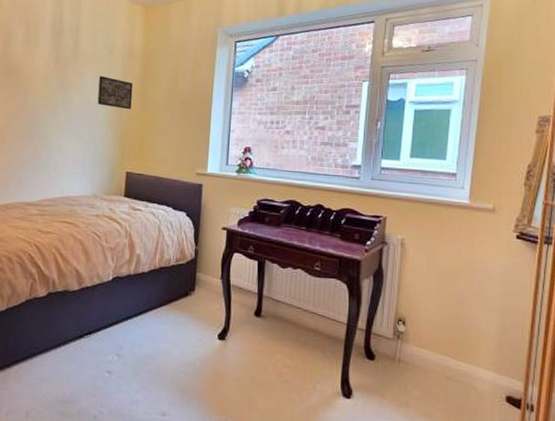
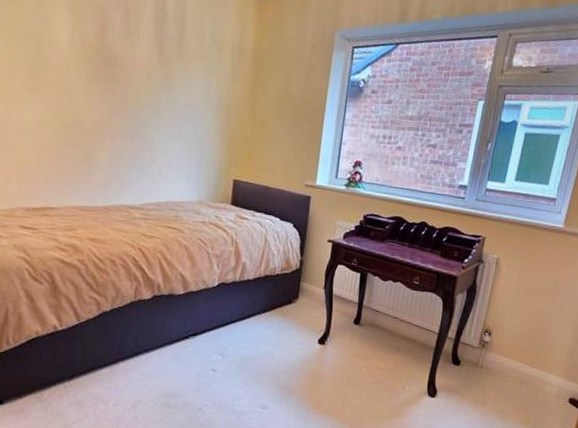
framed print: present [97,75,133,110] -> none [204,74,243,115]

